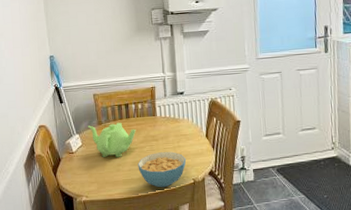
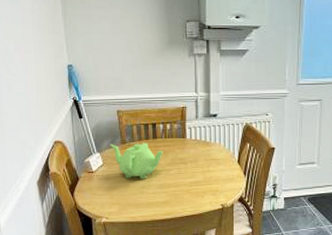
cereal bowl: present [138,152,187,188] -> none [163,176,216,212]

